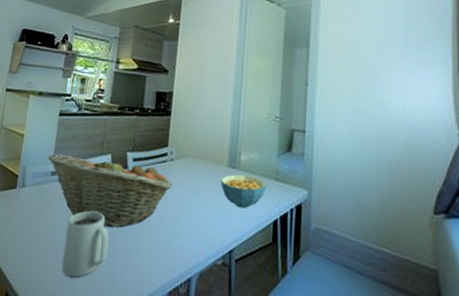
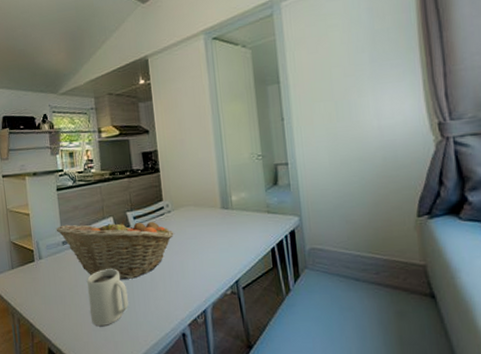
cereal bowl: present [220,174,267,209] -> none [217,213,260,243]

